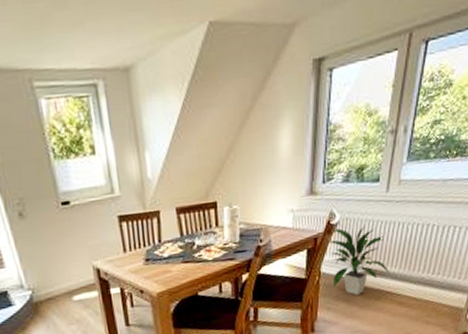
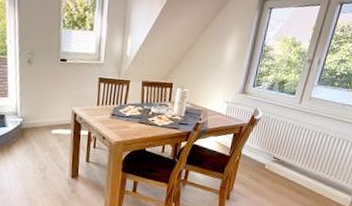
indoor plant: present [329,225,390,295] -> none [250,123,294,178]

